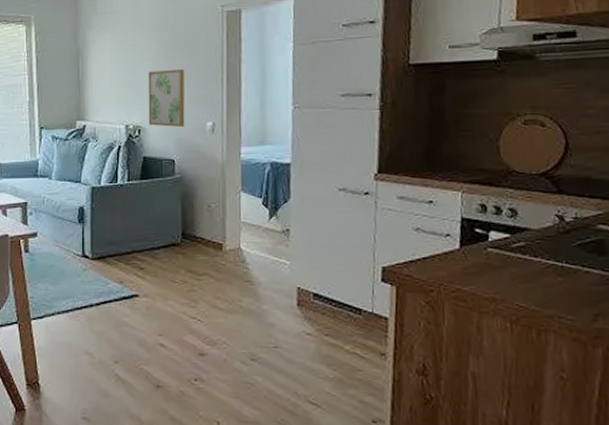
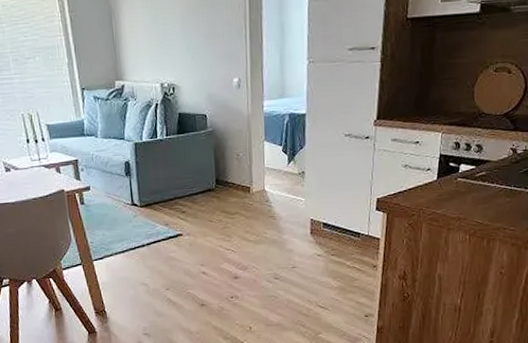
wall art: present [148,68,185,127] -> none [178,26,214,84]

